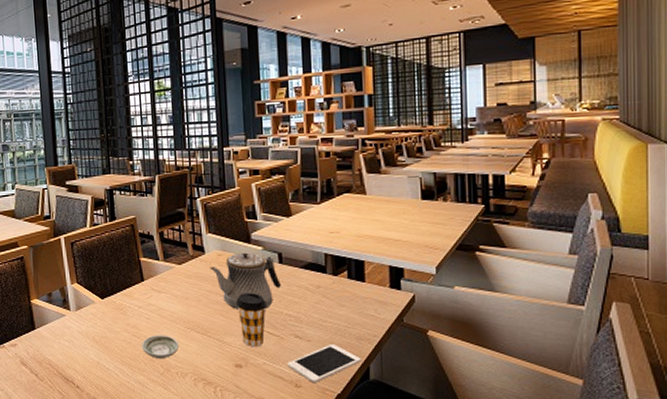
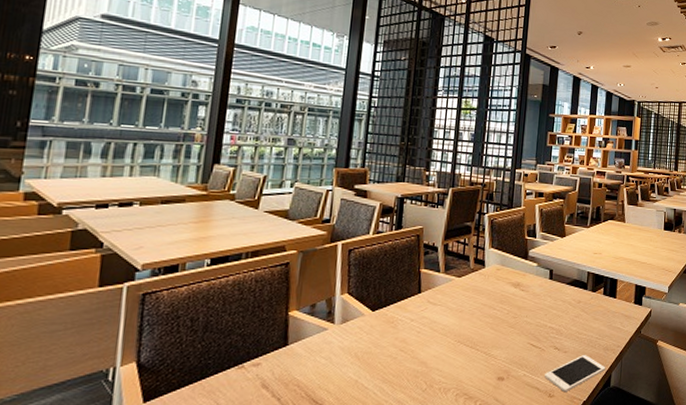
saucer: present [141,335,180,360] -> none [407,349,447,375]
teapot: present [209,252,282,309] -> none [487,268,550,322]
coffee cup: present [235,293,268,348] -> none [506,307,535,360]

